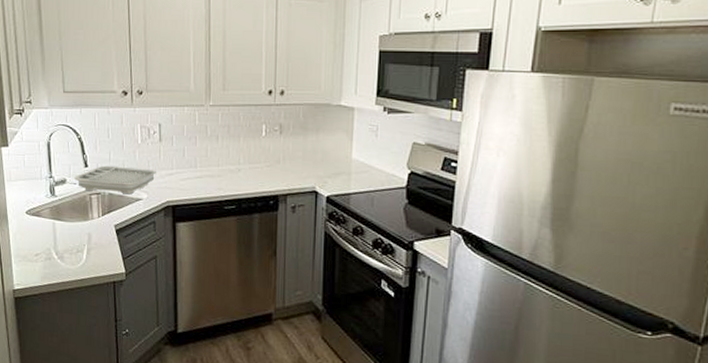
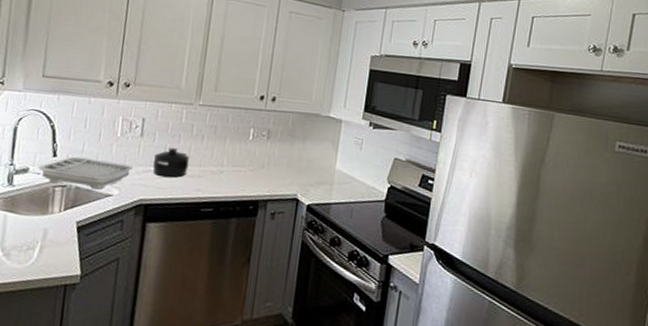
saucepan: none [174,150,208,179] -> present [153,148,190,178]

